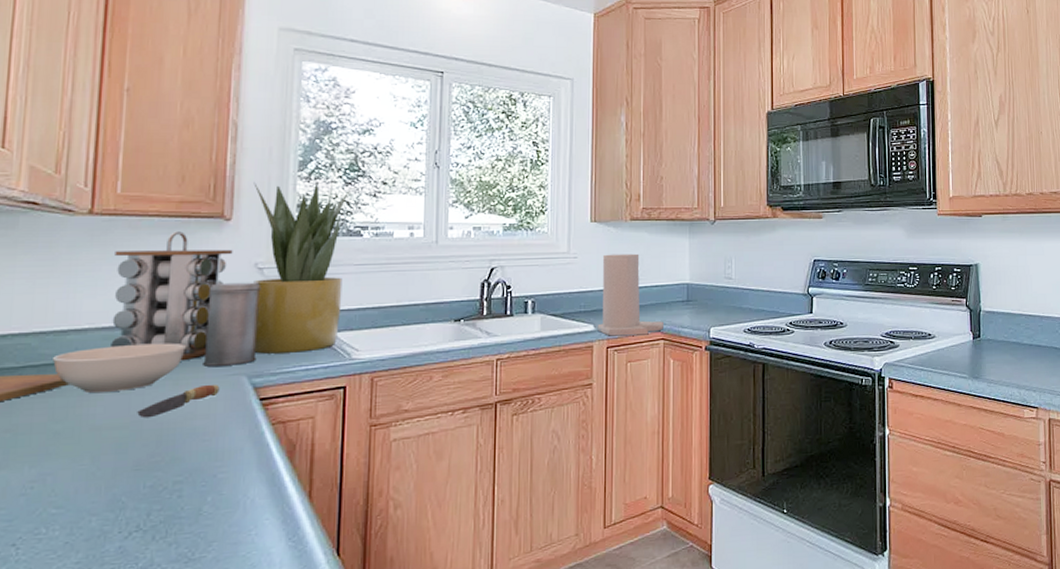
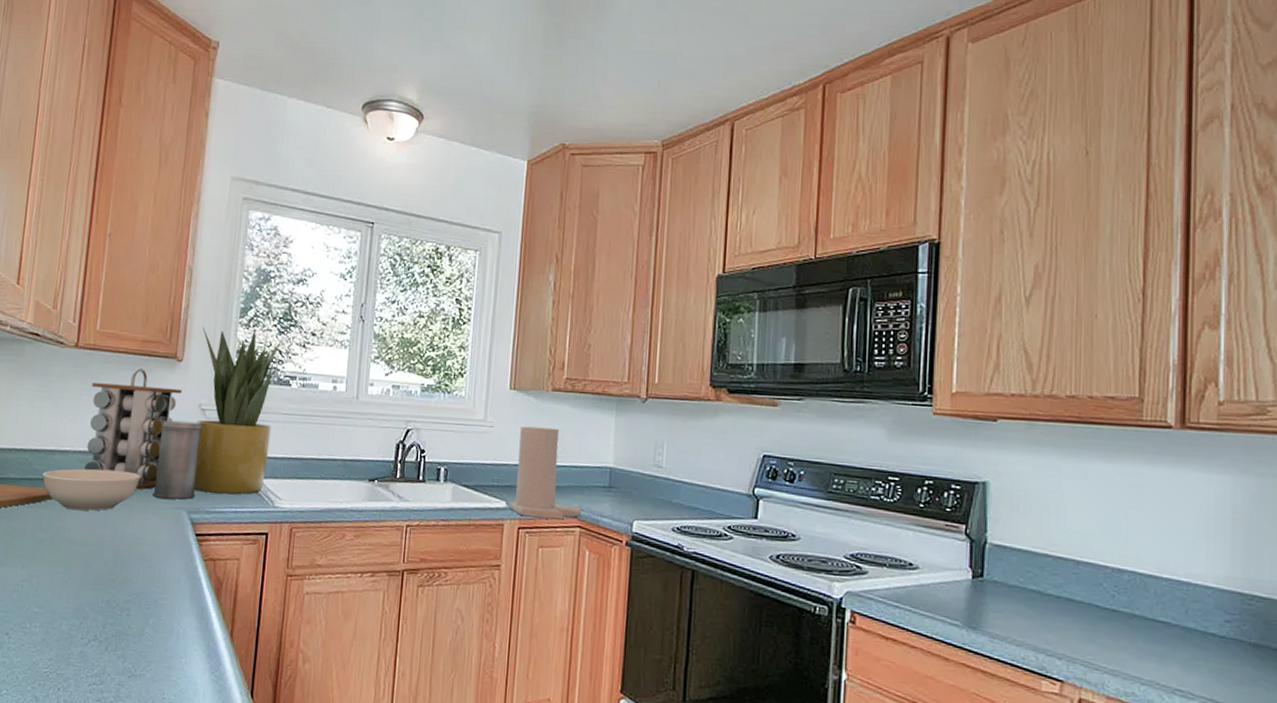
knife: present [137,384,220,419] -> none [100,514,165,539]

